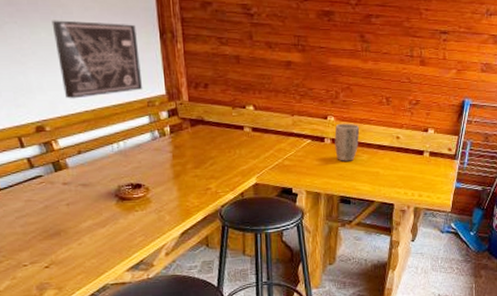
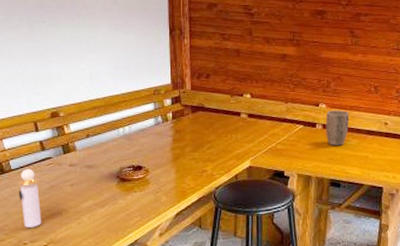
perfume bottle: none [8,188,40,249] -> present [17,169,42,228]
wall art: present [51,20,143,99] -> none [76,20,151,88]

